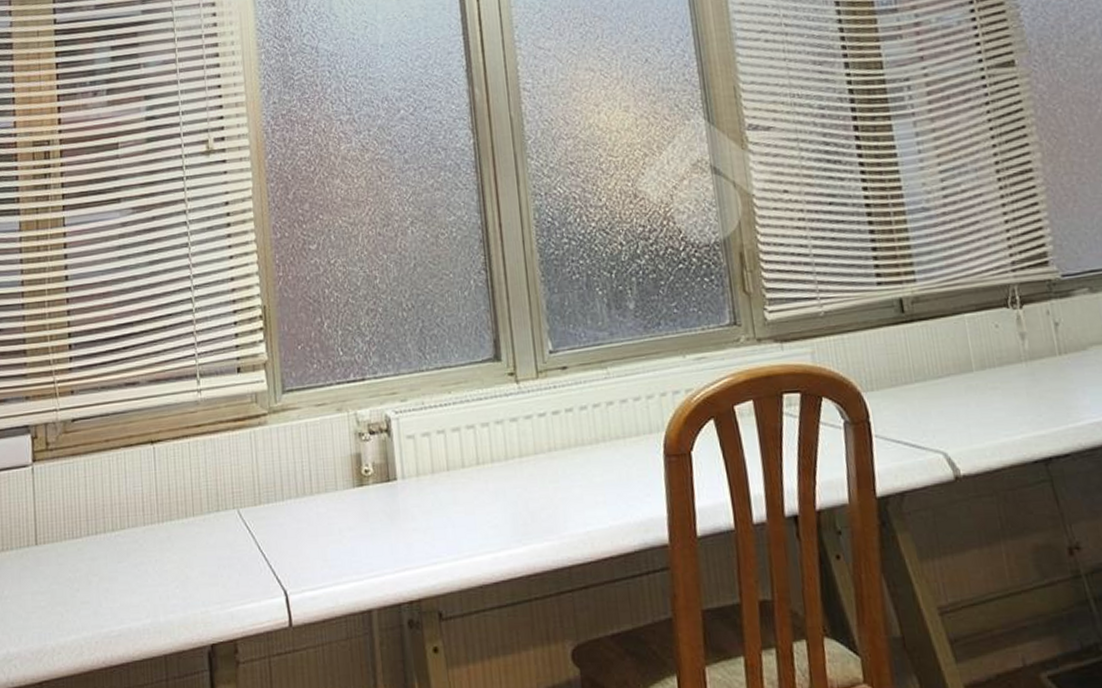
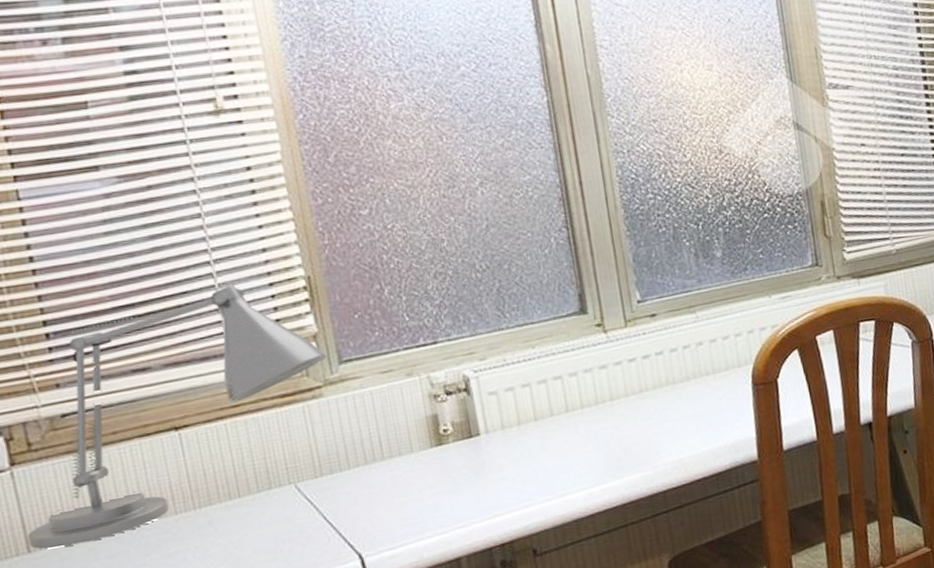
desk lamp: none [37,310,273,544] -> present [27,284,327,550]

